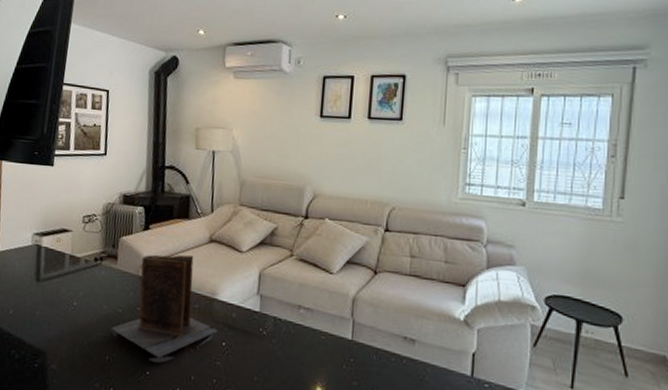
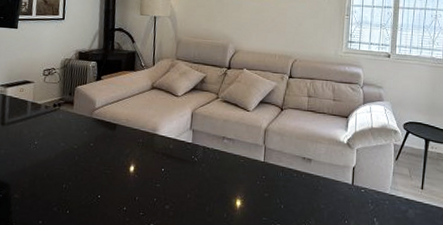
book: present [111,254,219,363] -> none [68,99,159,188]

